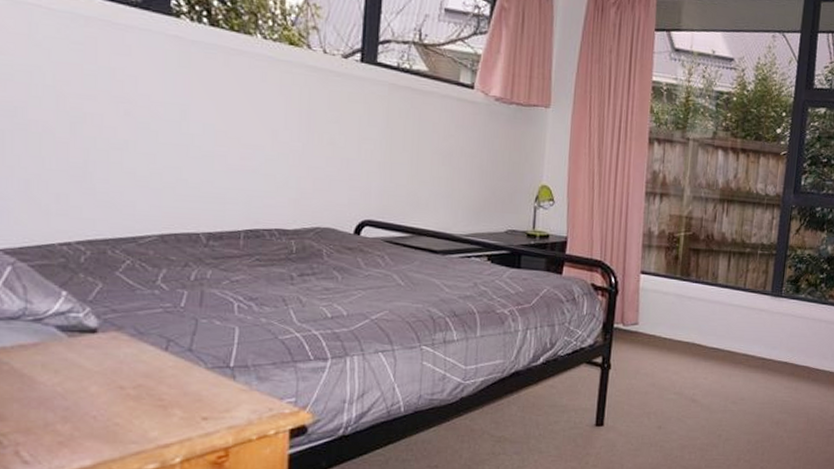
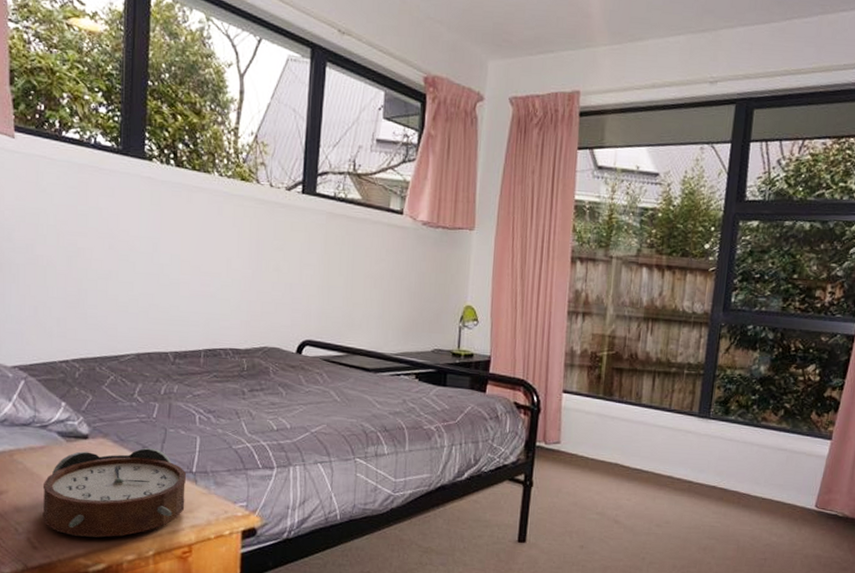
alarm clock: none [36,341,223,446] -> present [42,447,187,538]

